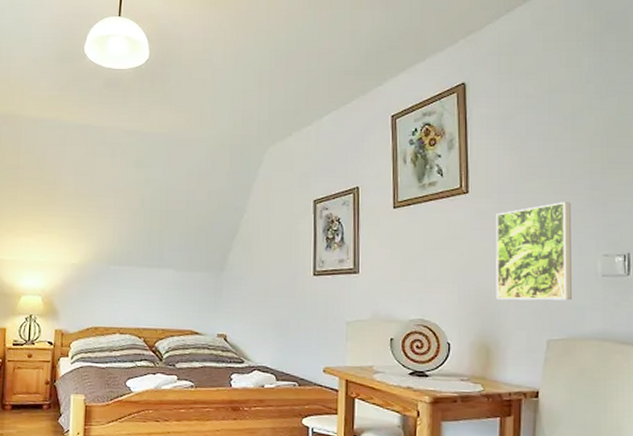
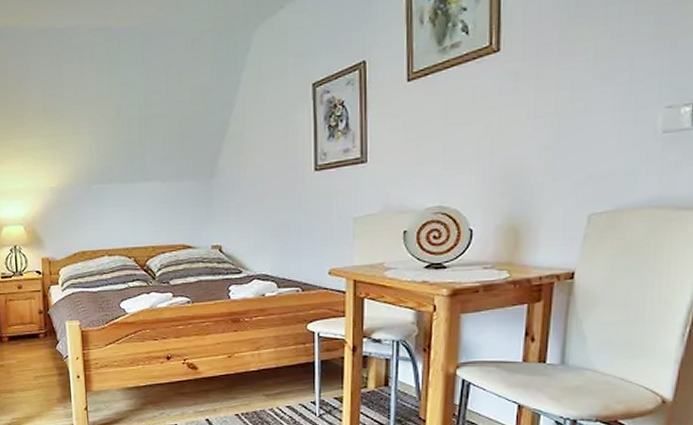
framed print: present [496,202,572,301] -> none [529,46,630,174]

